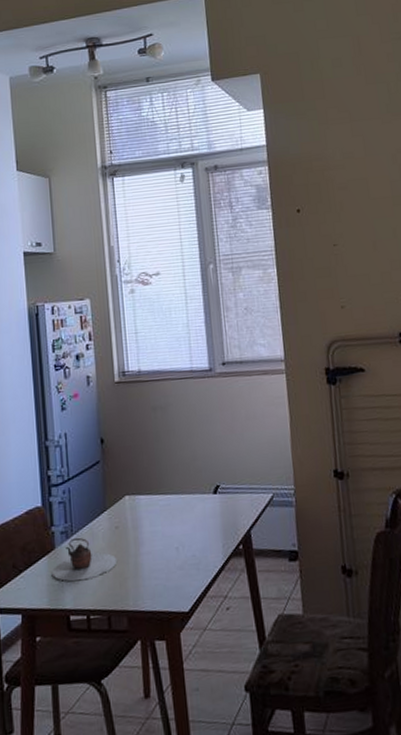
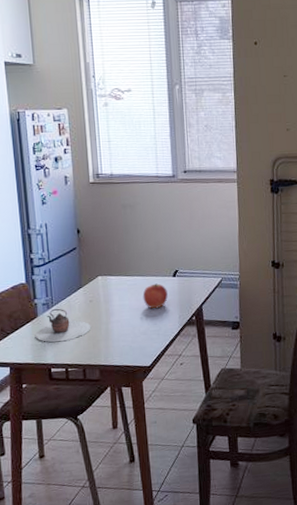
apple: none [178,503,208,536] -> present [142,283,168,309]

